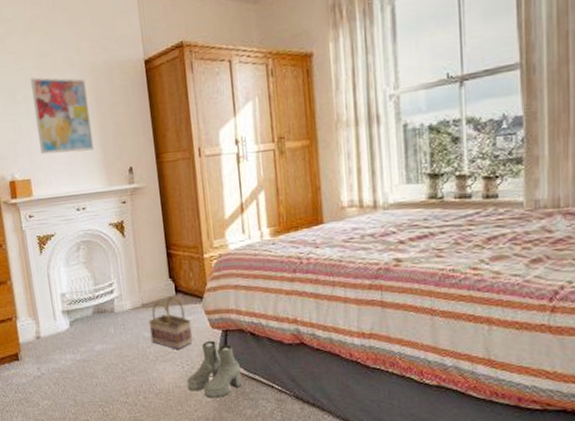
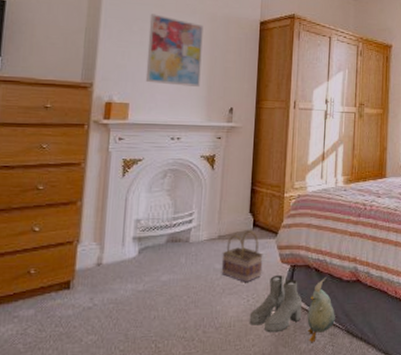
plush toy: none [248,341,281,409] -> present [307,278,335,343]

